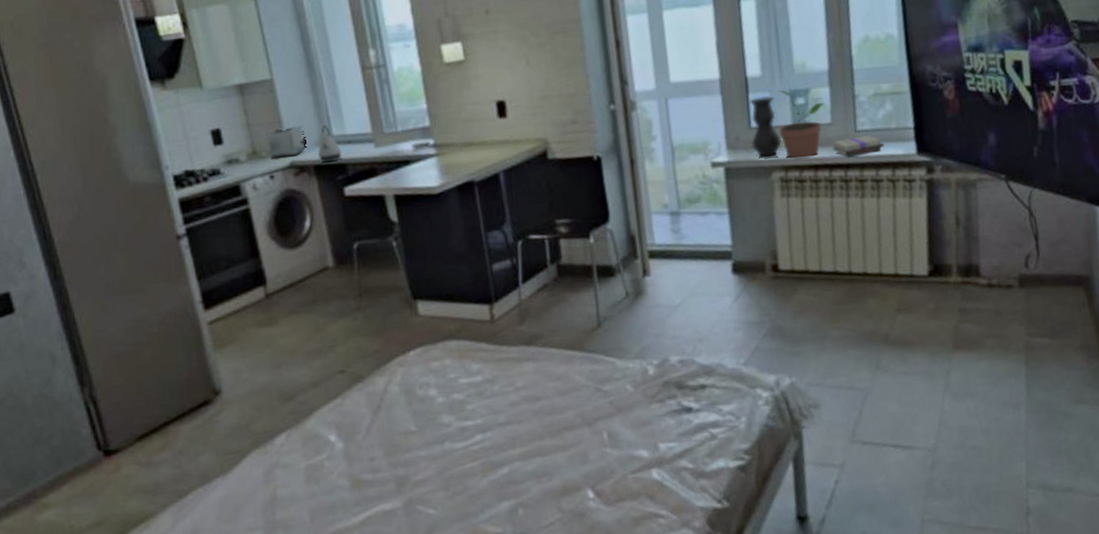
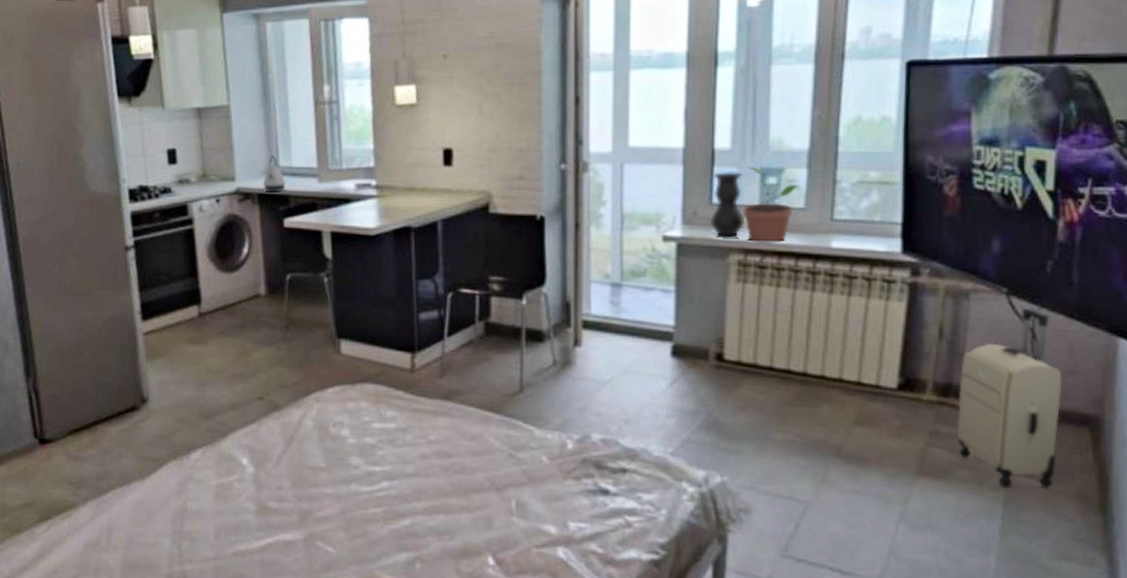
toaster: present [266,126,306,159] -> none [217,153,253,183]
books: present [832,135,885,159] -> none [801,226,865,249]
suitcase: none [977,189,1062,349] -> present [957,307,1062,488]

